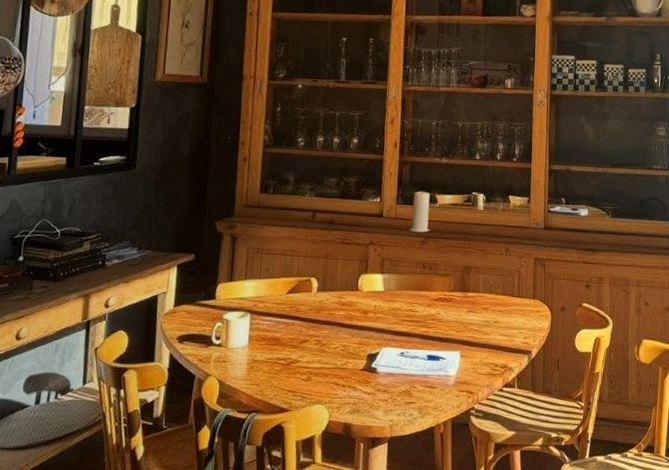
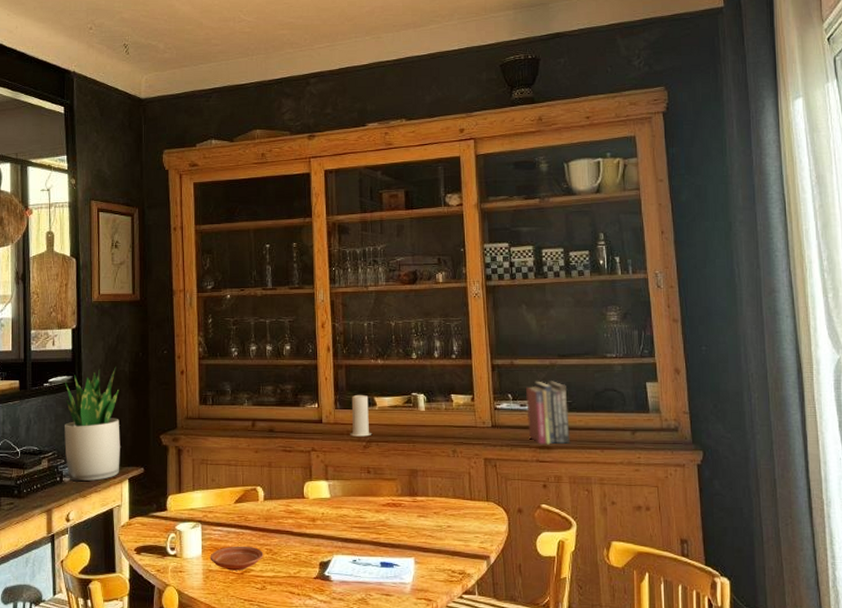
planter: none [110,149,176,267] -> present [64,367,120,482]
plate: none [256,336,312,362] -> present [210,546,263,571]
books: none [577,187,615,248] -> present [526,381,571,445]

